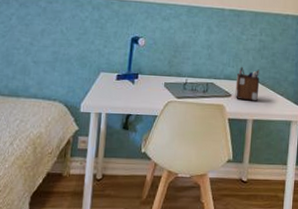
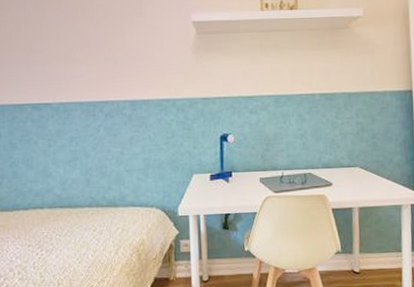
desk organizer: present [235,67,260,101] -> none [335,153,362,188]

